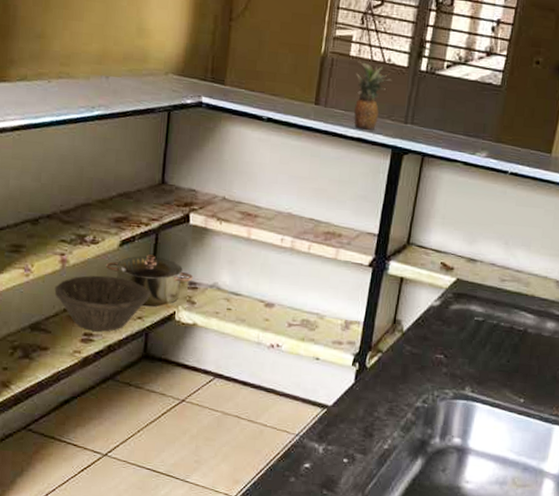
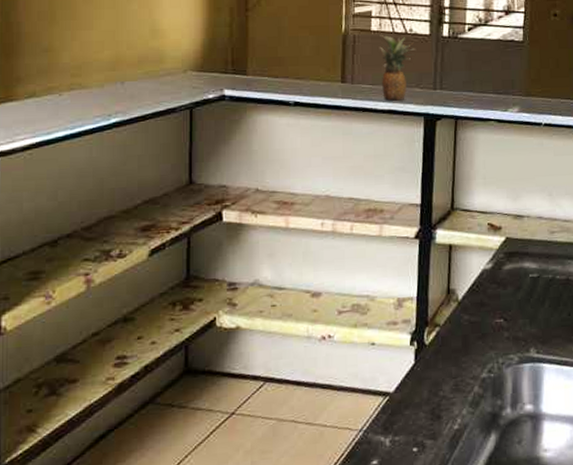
colander: present [54,275,150,332] -> none [80,289,187,353]
cooking pot: present [105,254,194,307] -> none [135,260,232,317]

